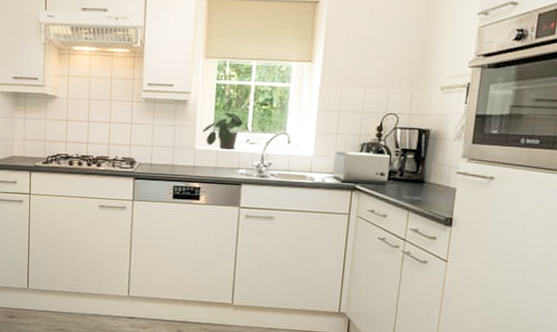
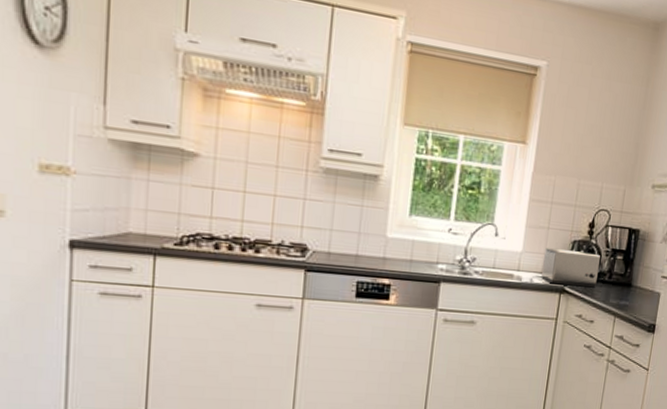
potted plant: present [203,112,251,150] -> none [396,194,454,240]

